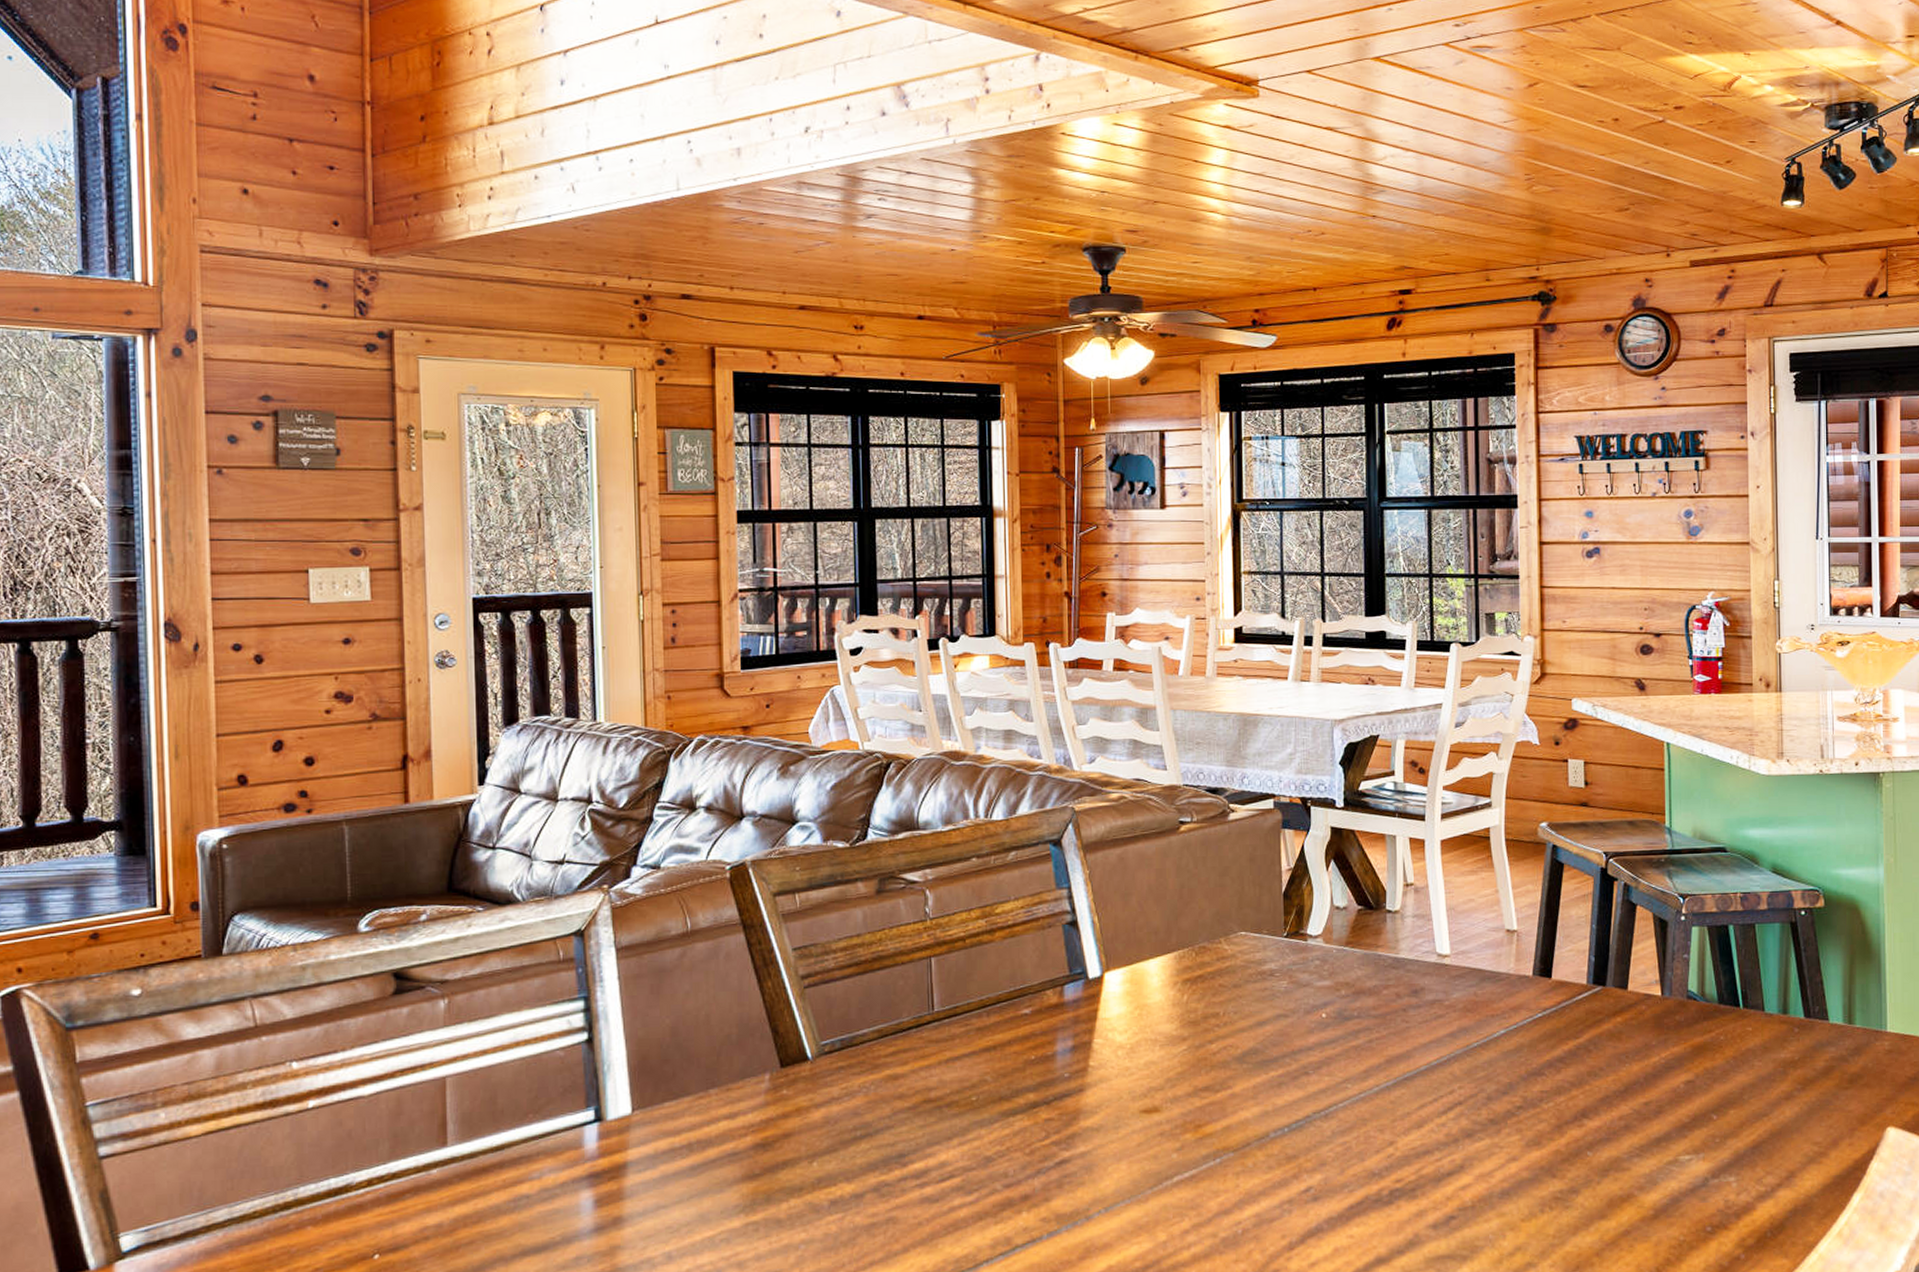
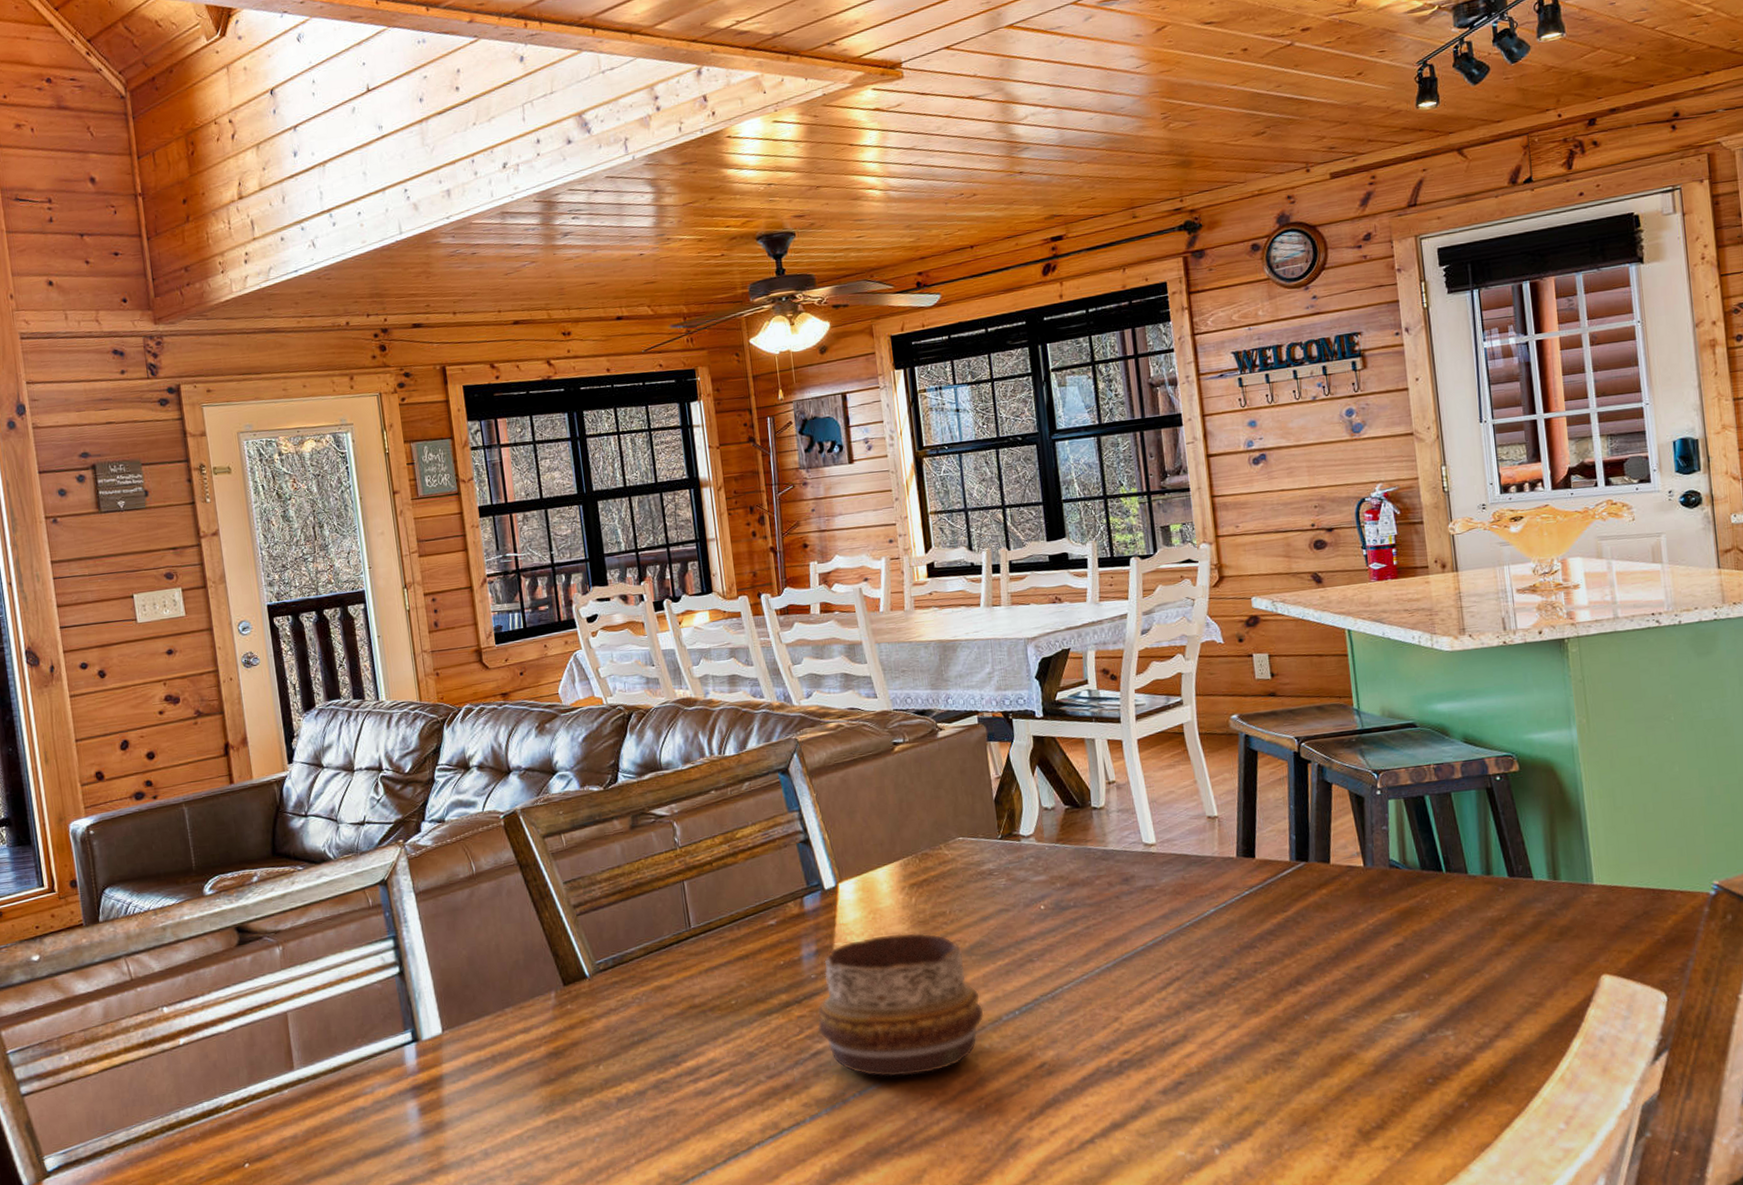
decorative bowl: none [1067,1033,1250,1194] -> present [817,933,984,1077]

